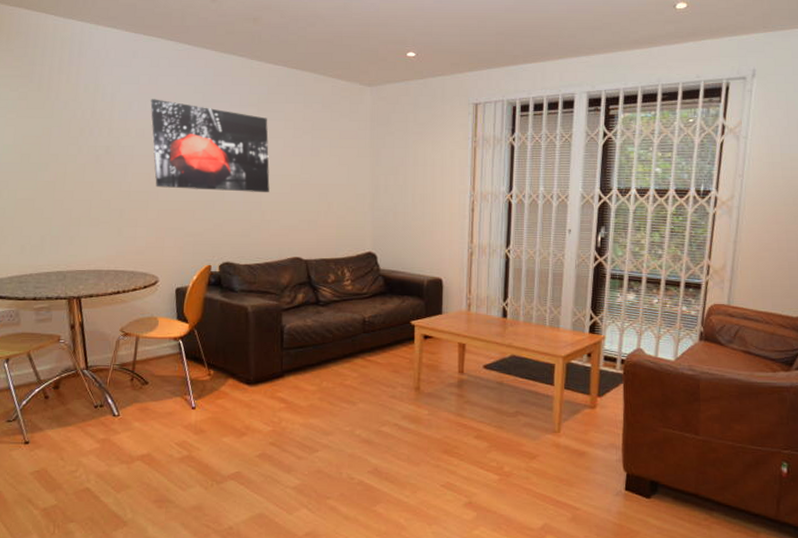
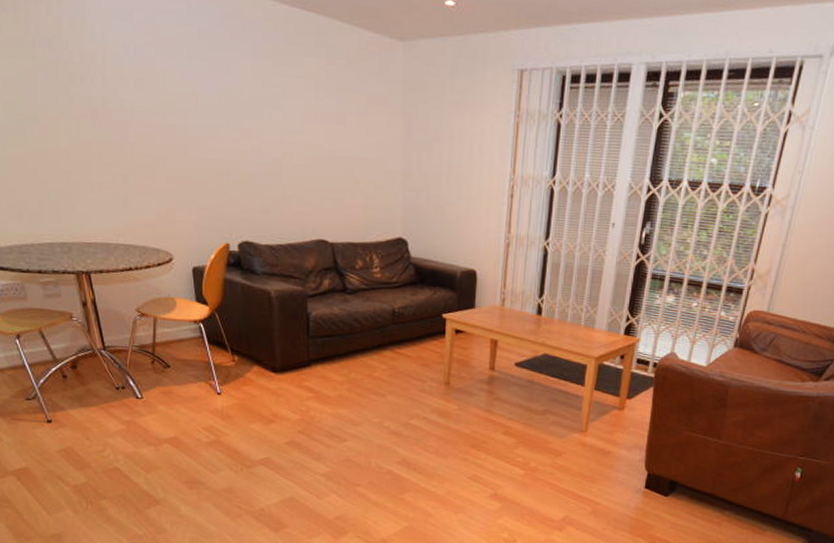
wall art: present [150,99,270,192] -> none [149,41,290,164]

